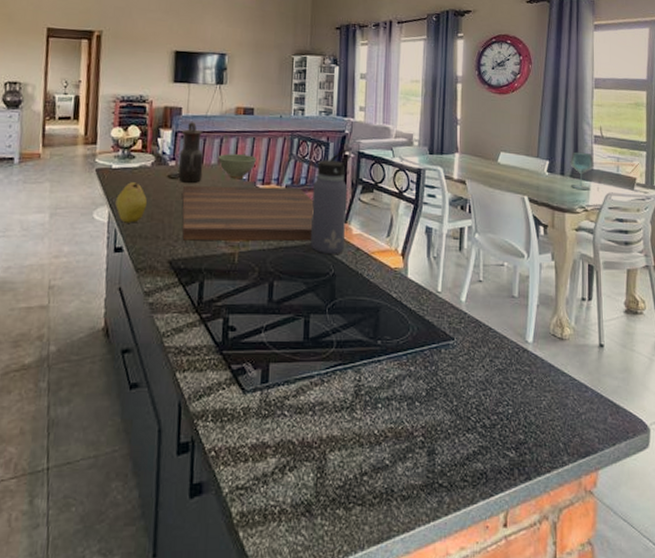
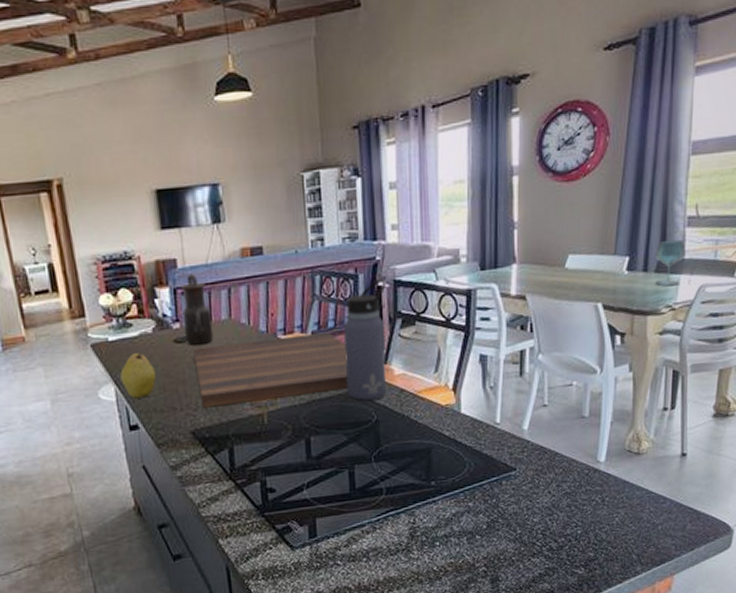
bowl: present [218,154,257,180] -> none [228,303,275,334]

